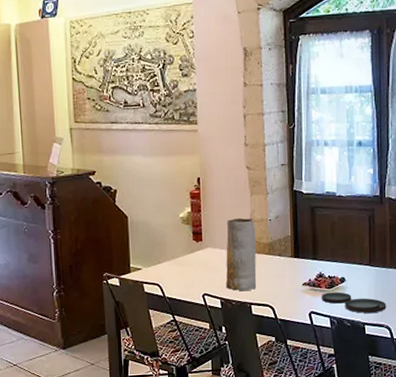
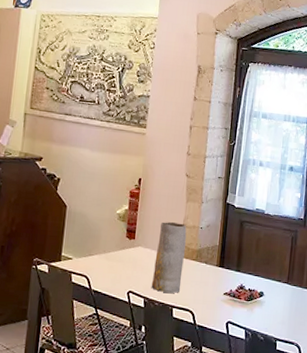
plate: present [321,292,387,313] -> none [239,304,299,330]

